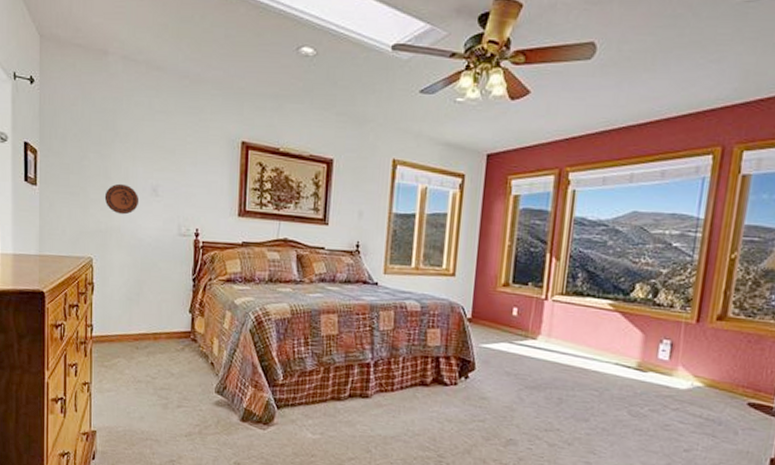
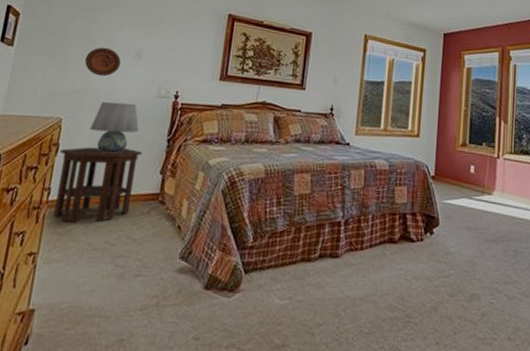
side table: none [95,286,171,357] -> present [53,147,143,223]
table lamp: none [118,240,164,292] -> present [89,101,139,153]

